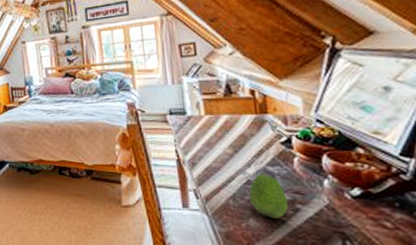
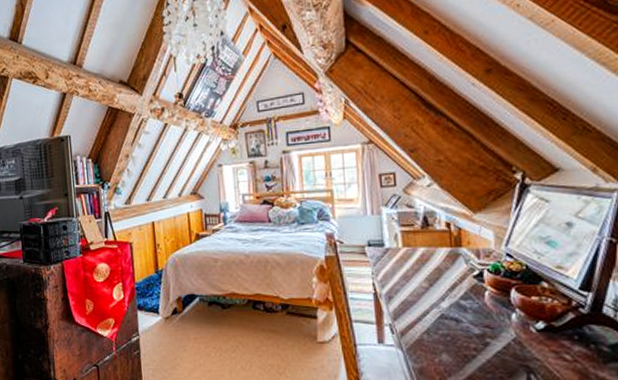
fruit: present [248,174,289,218] -> none [442,307,479,353]

